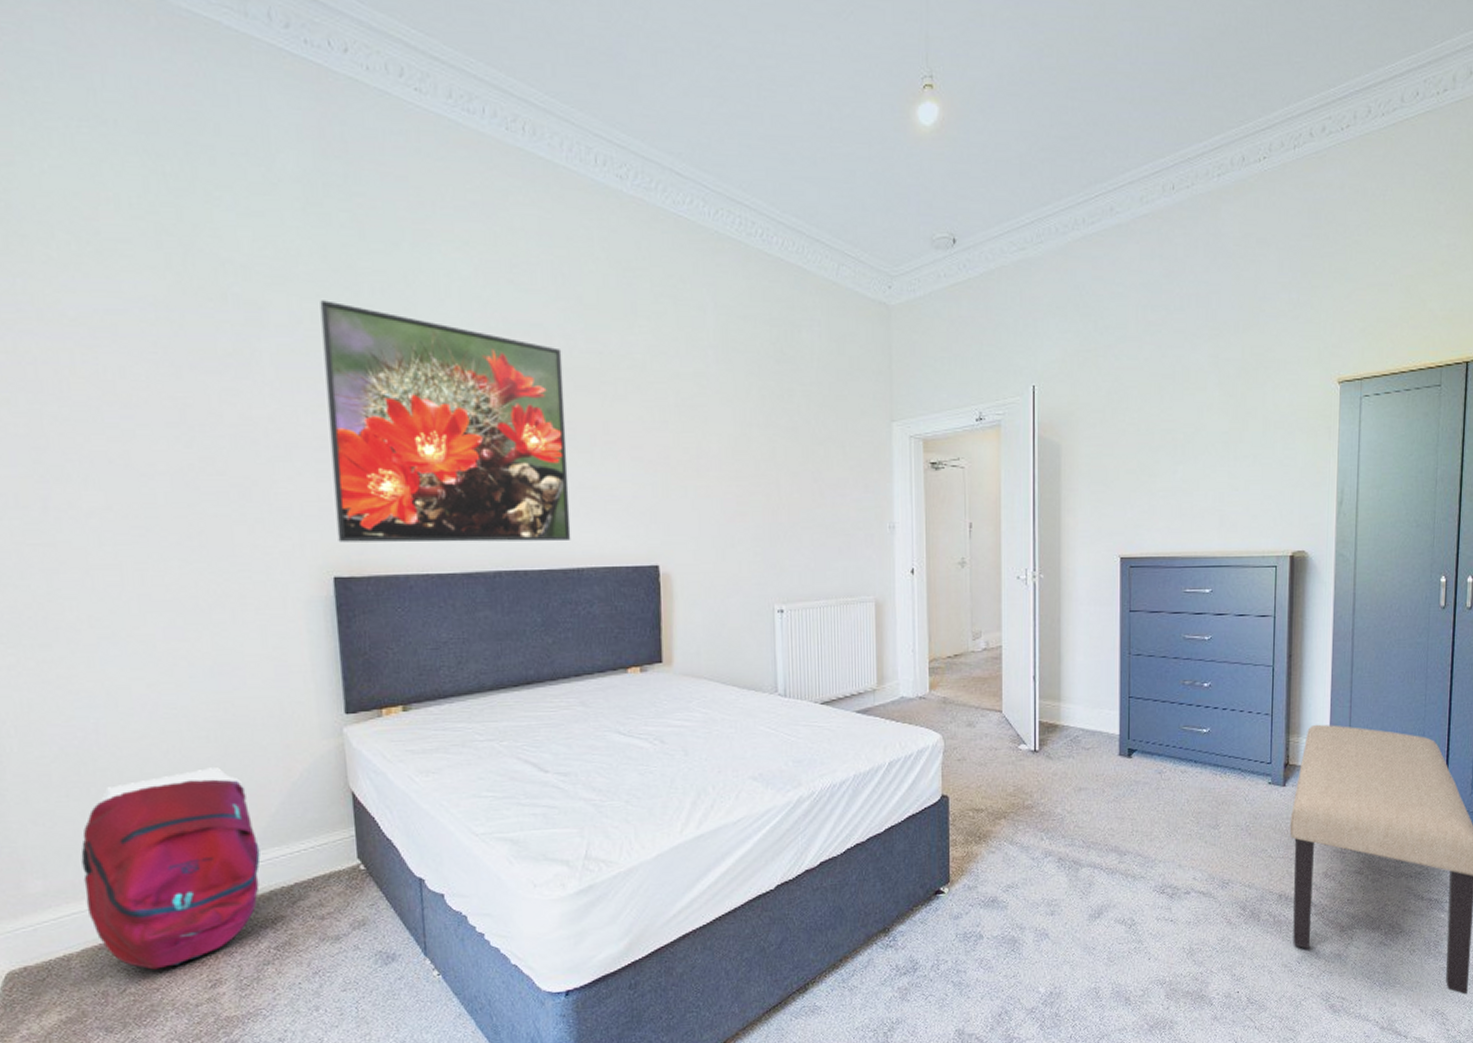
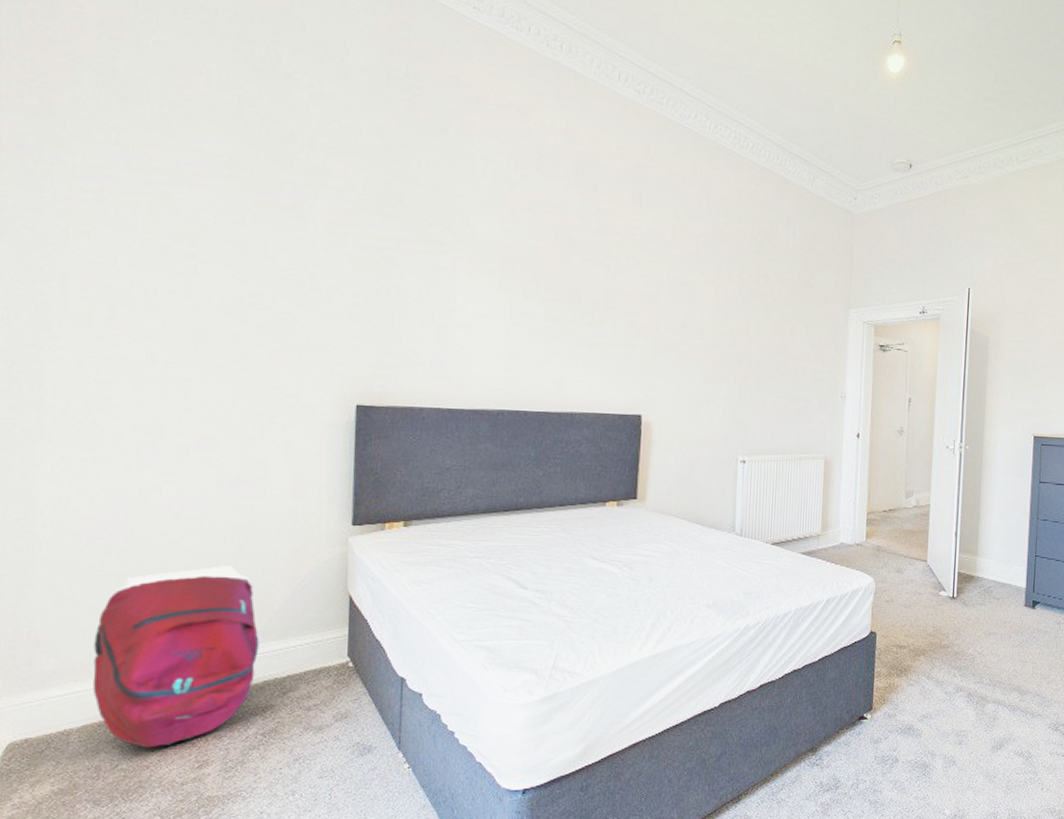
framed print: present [320,300,571,543] -> none [364,171,575,388]

